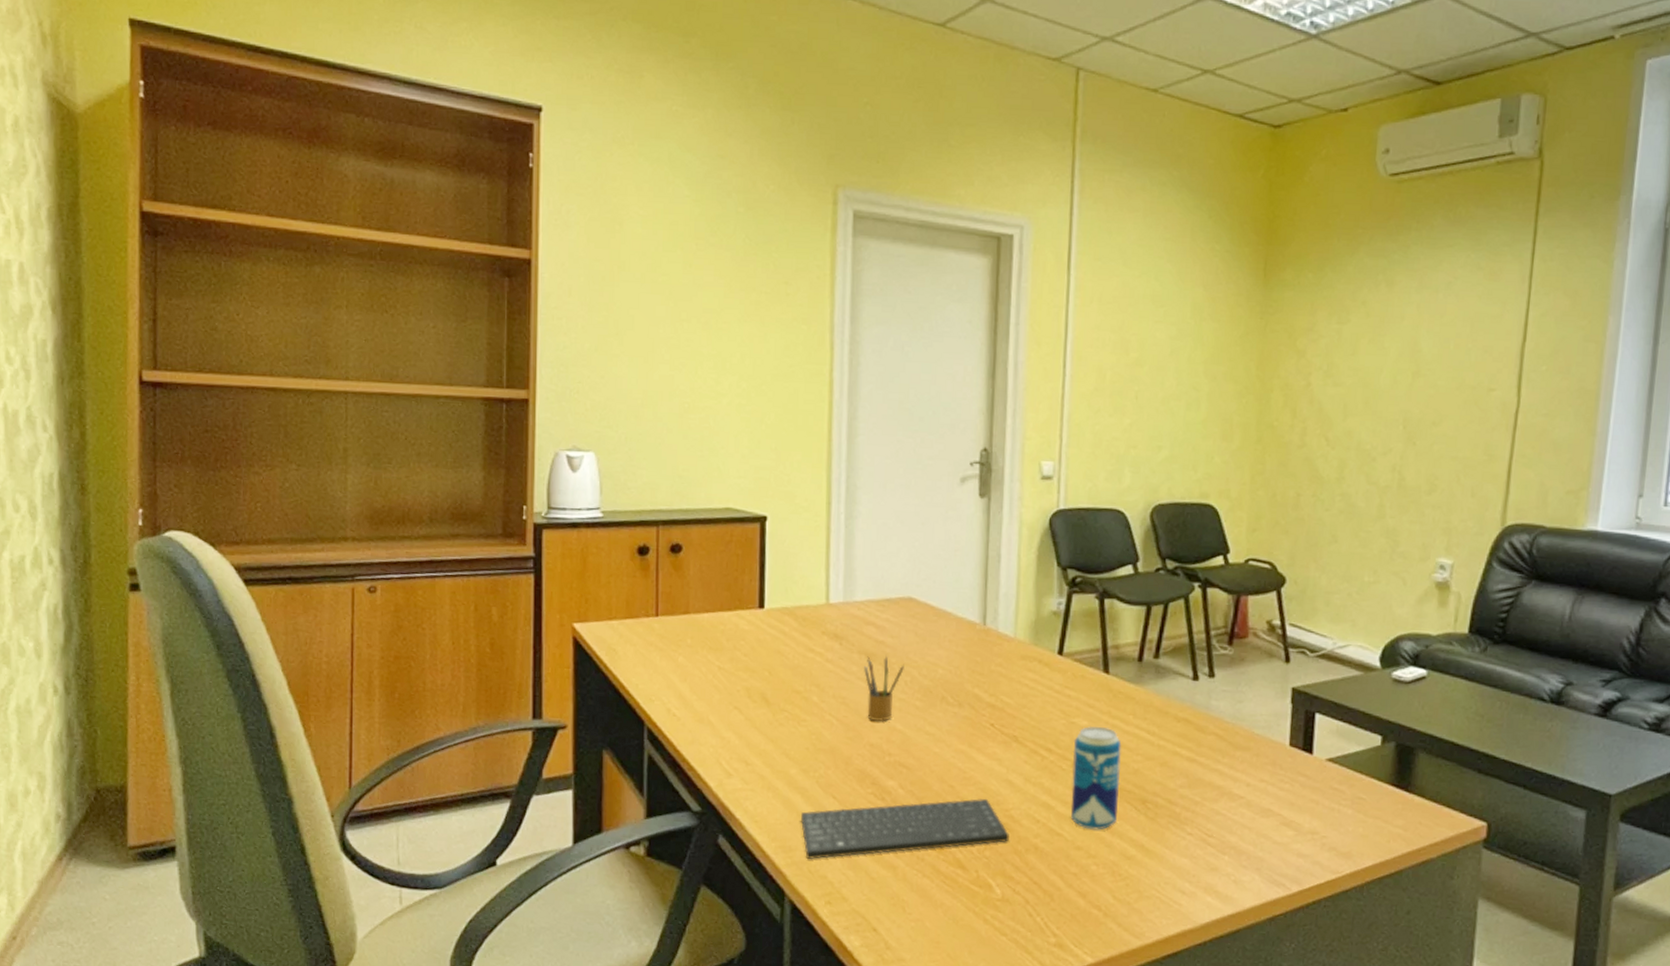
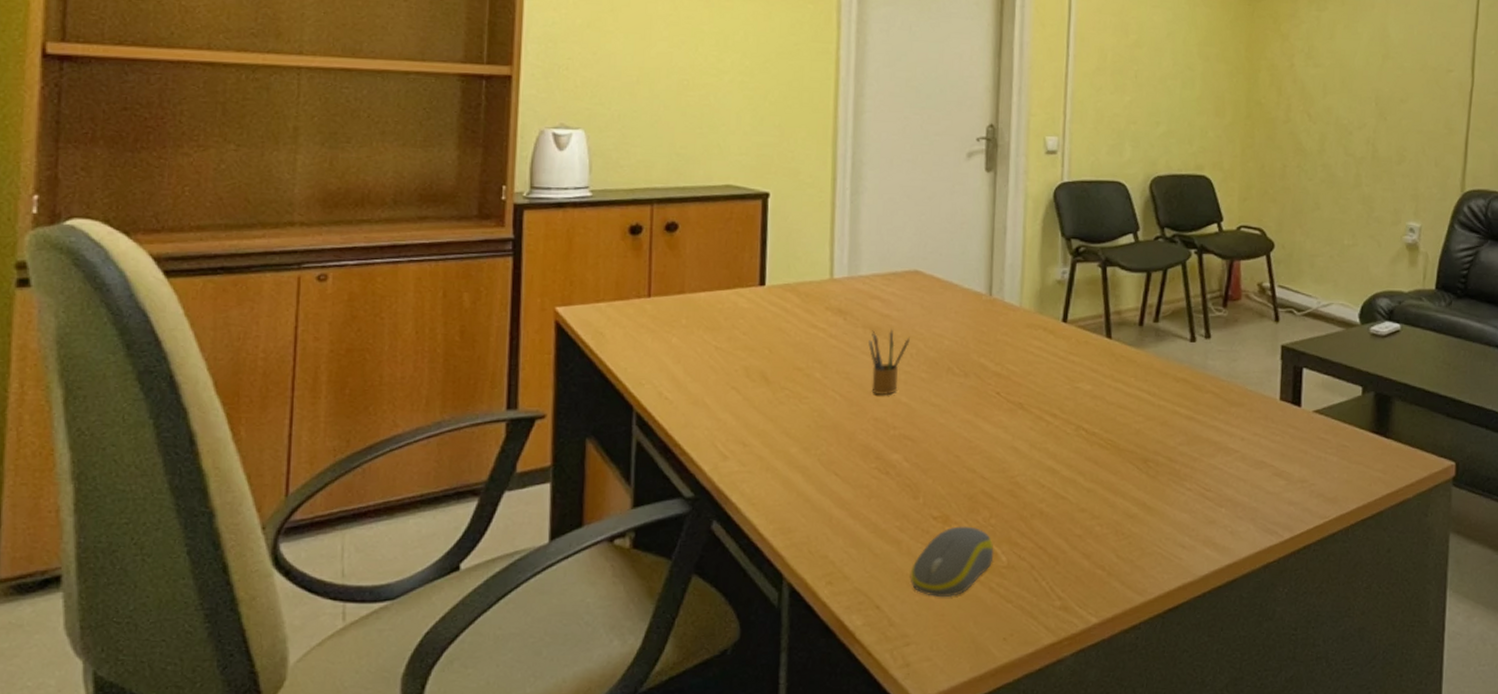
keyboard: present [800,798,1009,859] -> none [800,466,1015,539]
computer mouse: none [906,855,989,925] -> present [910,526,994,596]
beverage can: present [1070,725,1122,830] -> none [1075,389,1124,491]

